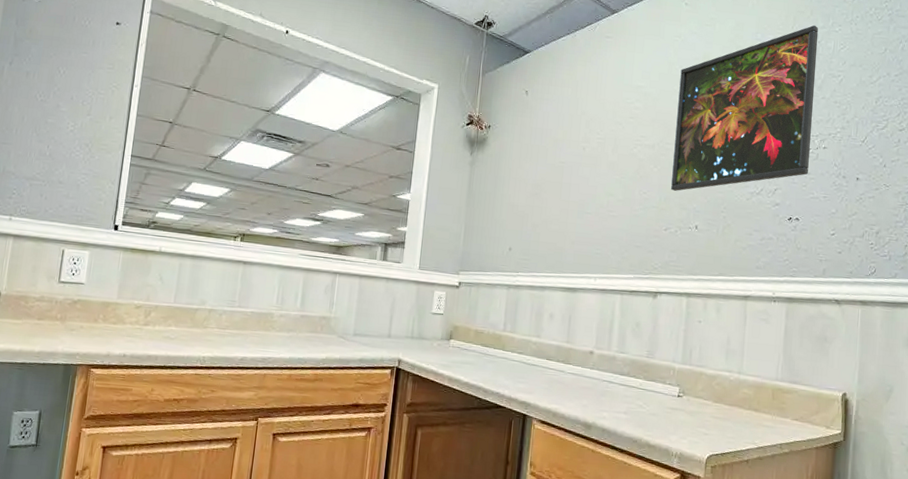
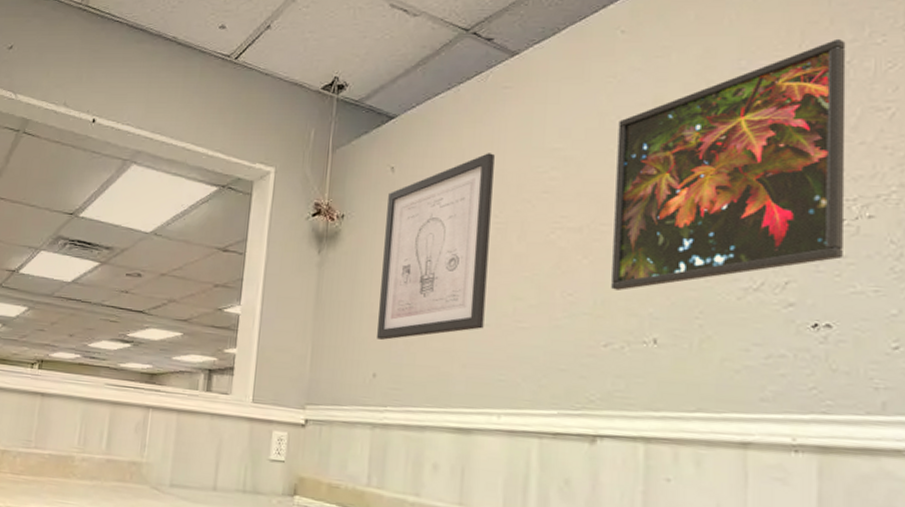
wall art: none [513,85,599,223] -> present [377,153,495,340]

